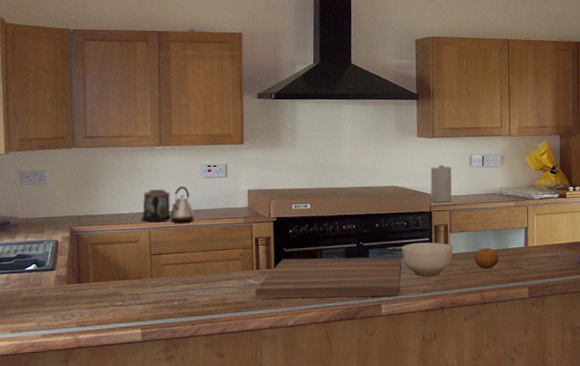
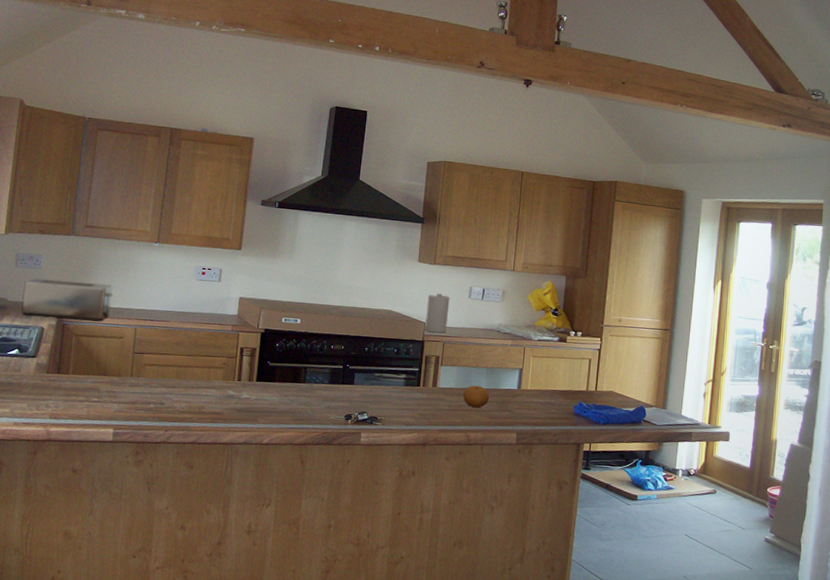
toaster: none [32,191,122,231] -> present [21,278,113,321]
canister: present [139,189,171,223] -> none [127,286,161,321]
kettle: present [169,186,195,224] -> none [157,285,184,325]
cutting board: present [255,257,402,299] -> none [232,373,388,425]
bowl: present [402,242,453,276] -> none [388,371,442,409]

